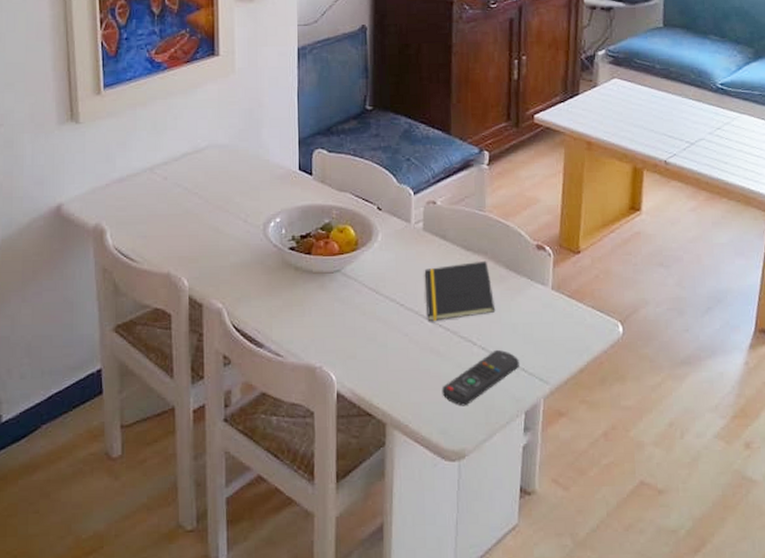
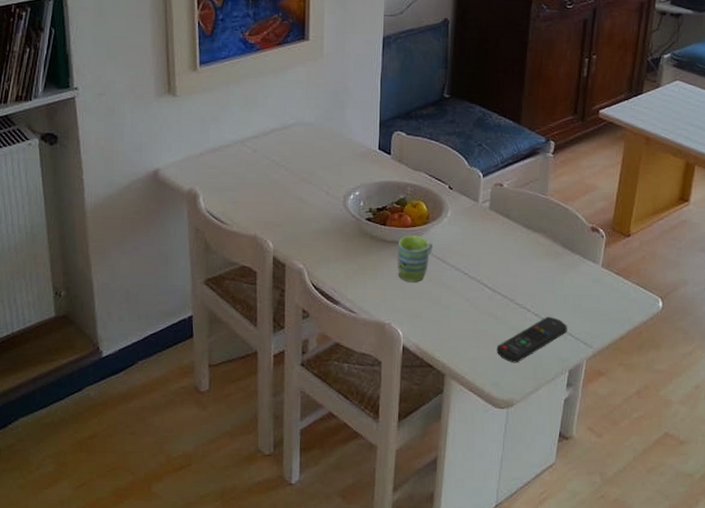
mug: none [326,264,364,318] -> present [398,235,433,282]
notepad: present [425,260,496,321] -> none [488,238,550,289]

